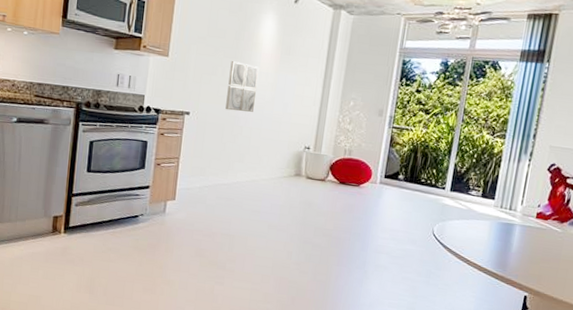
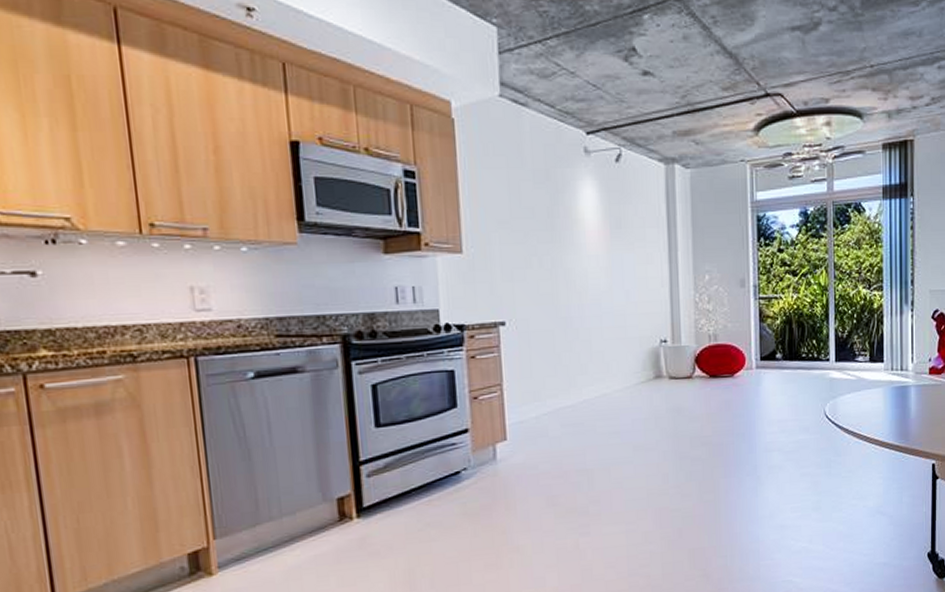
wall art: present [225,61,260,113] -> none [548,246,588,311]

